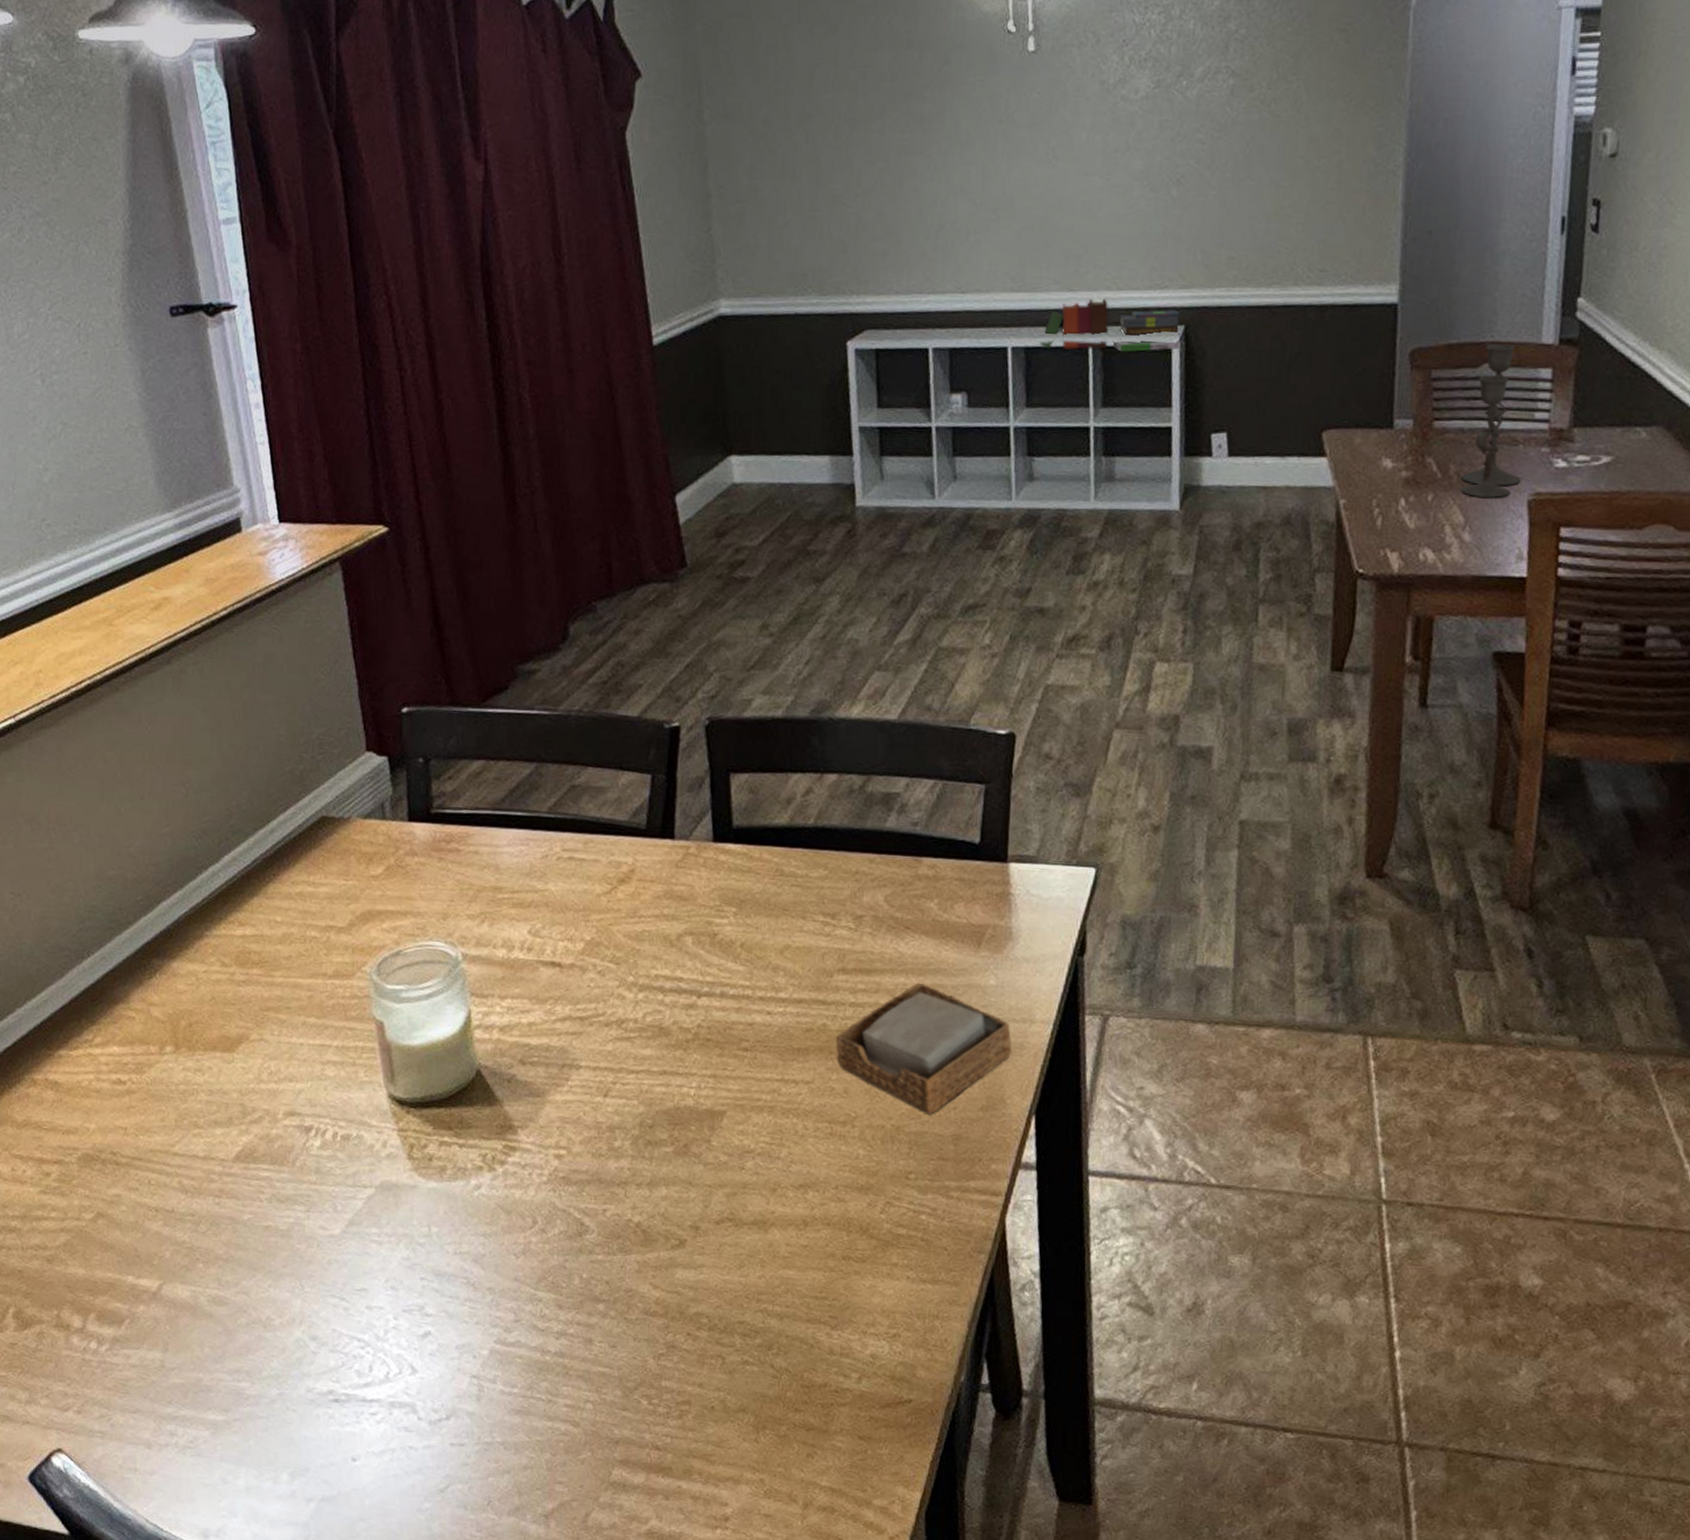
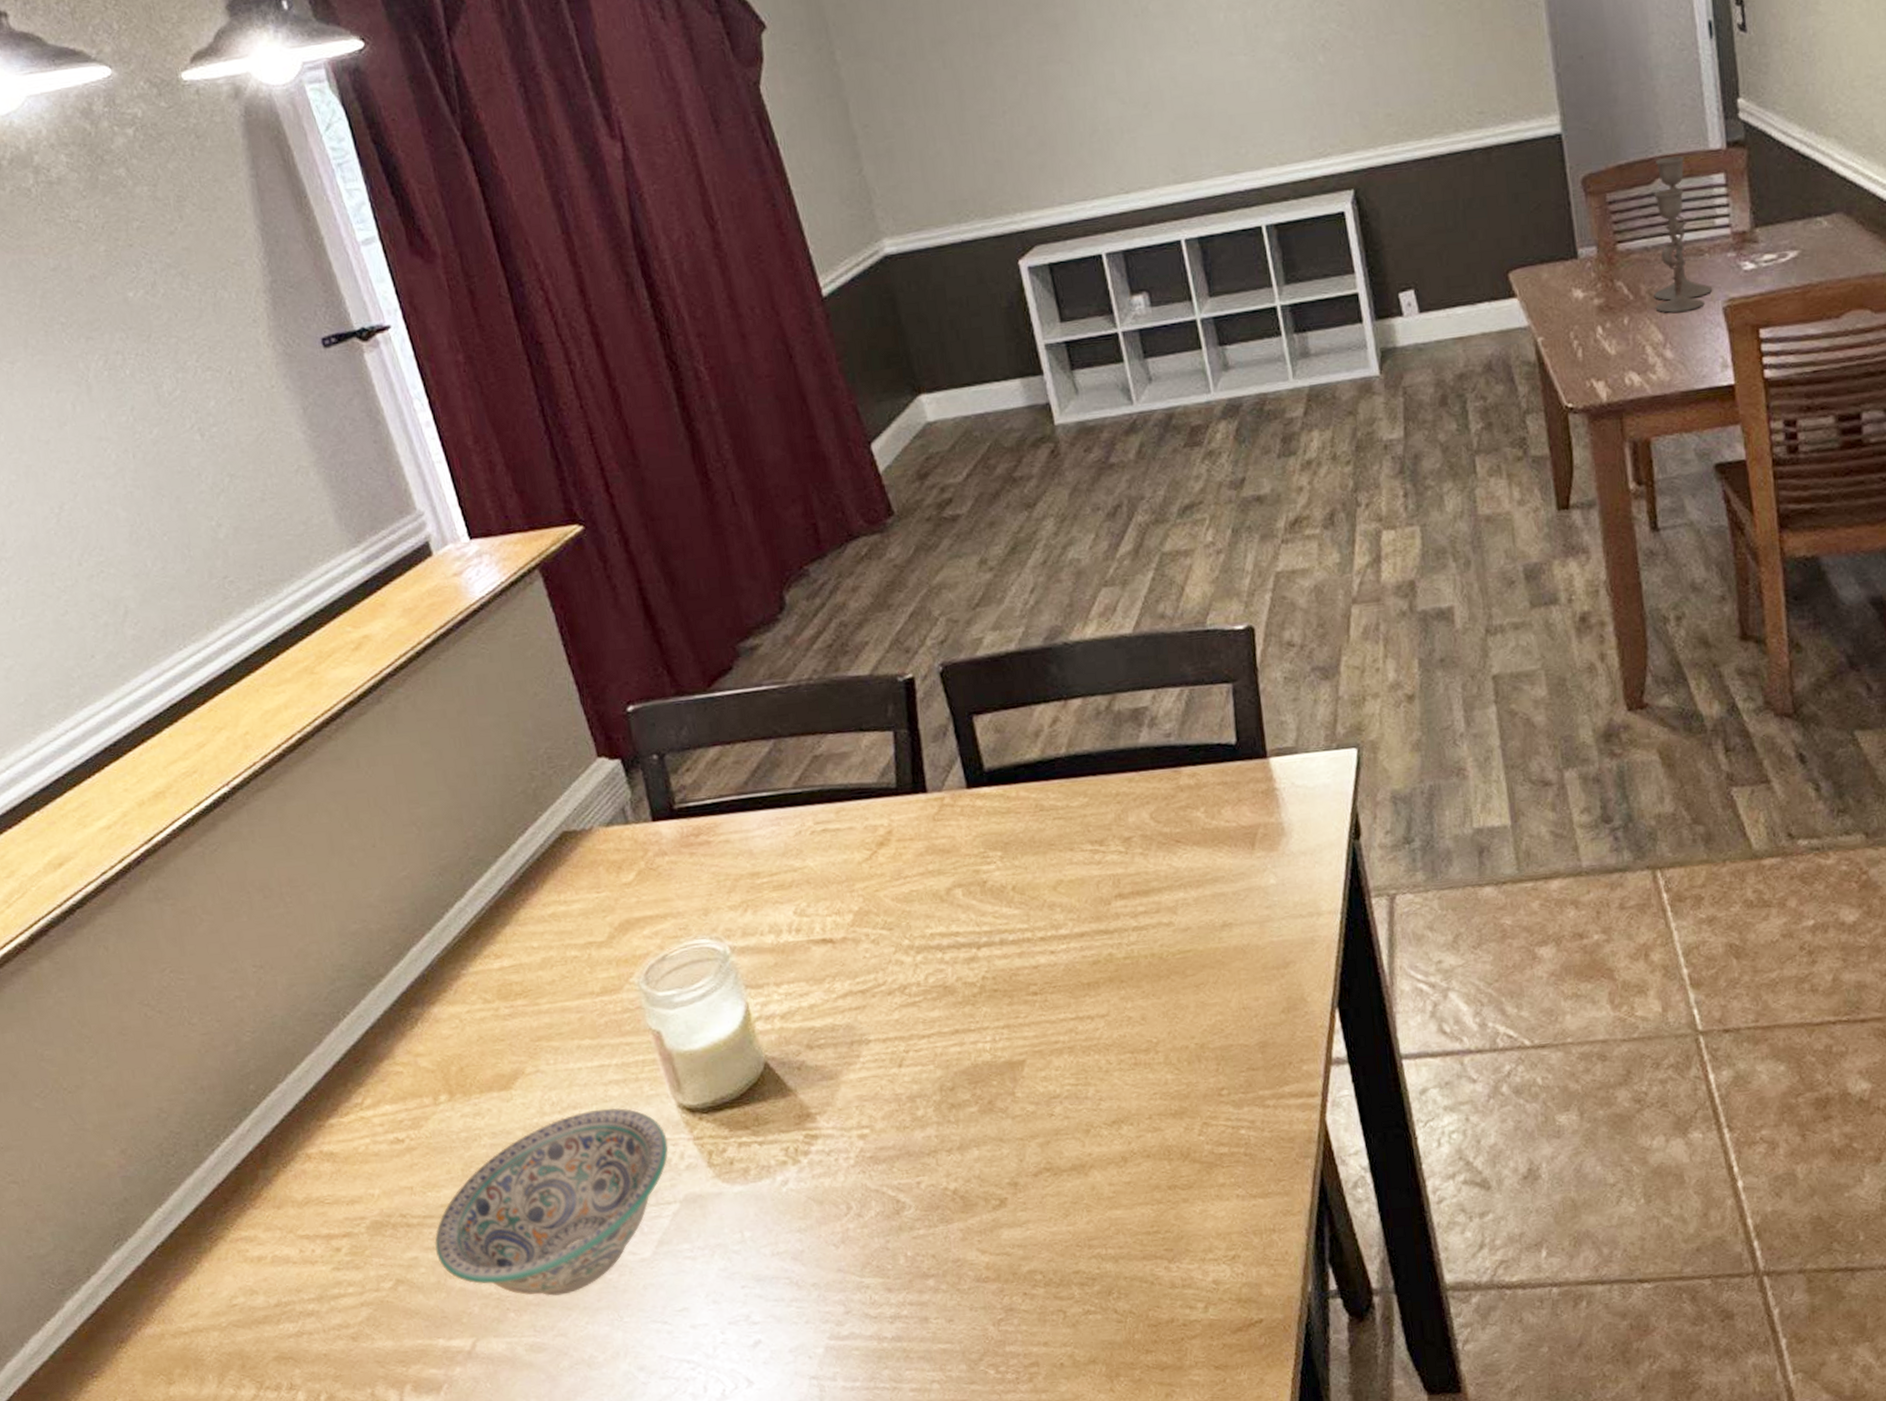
decorative bowl: none [138,1085,373,1255] -> present [435,1107,669,1296]
napkin holder: present [836,983,1012,1115] -> none [1124,895,1304,1027]
books: present [1039,299,1109,350] -> none [1212,176,1281,236]
books: present [1112,309,1181,352] -> none [1285,175,1353,227]

